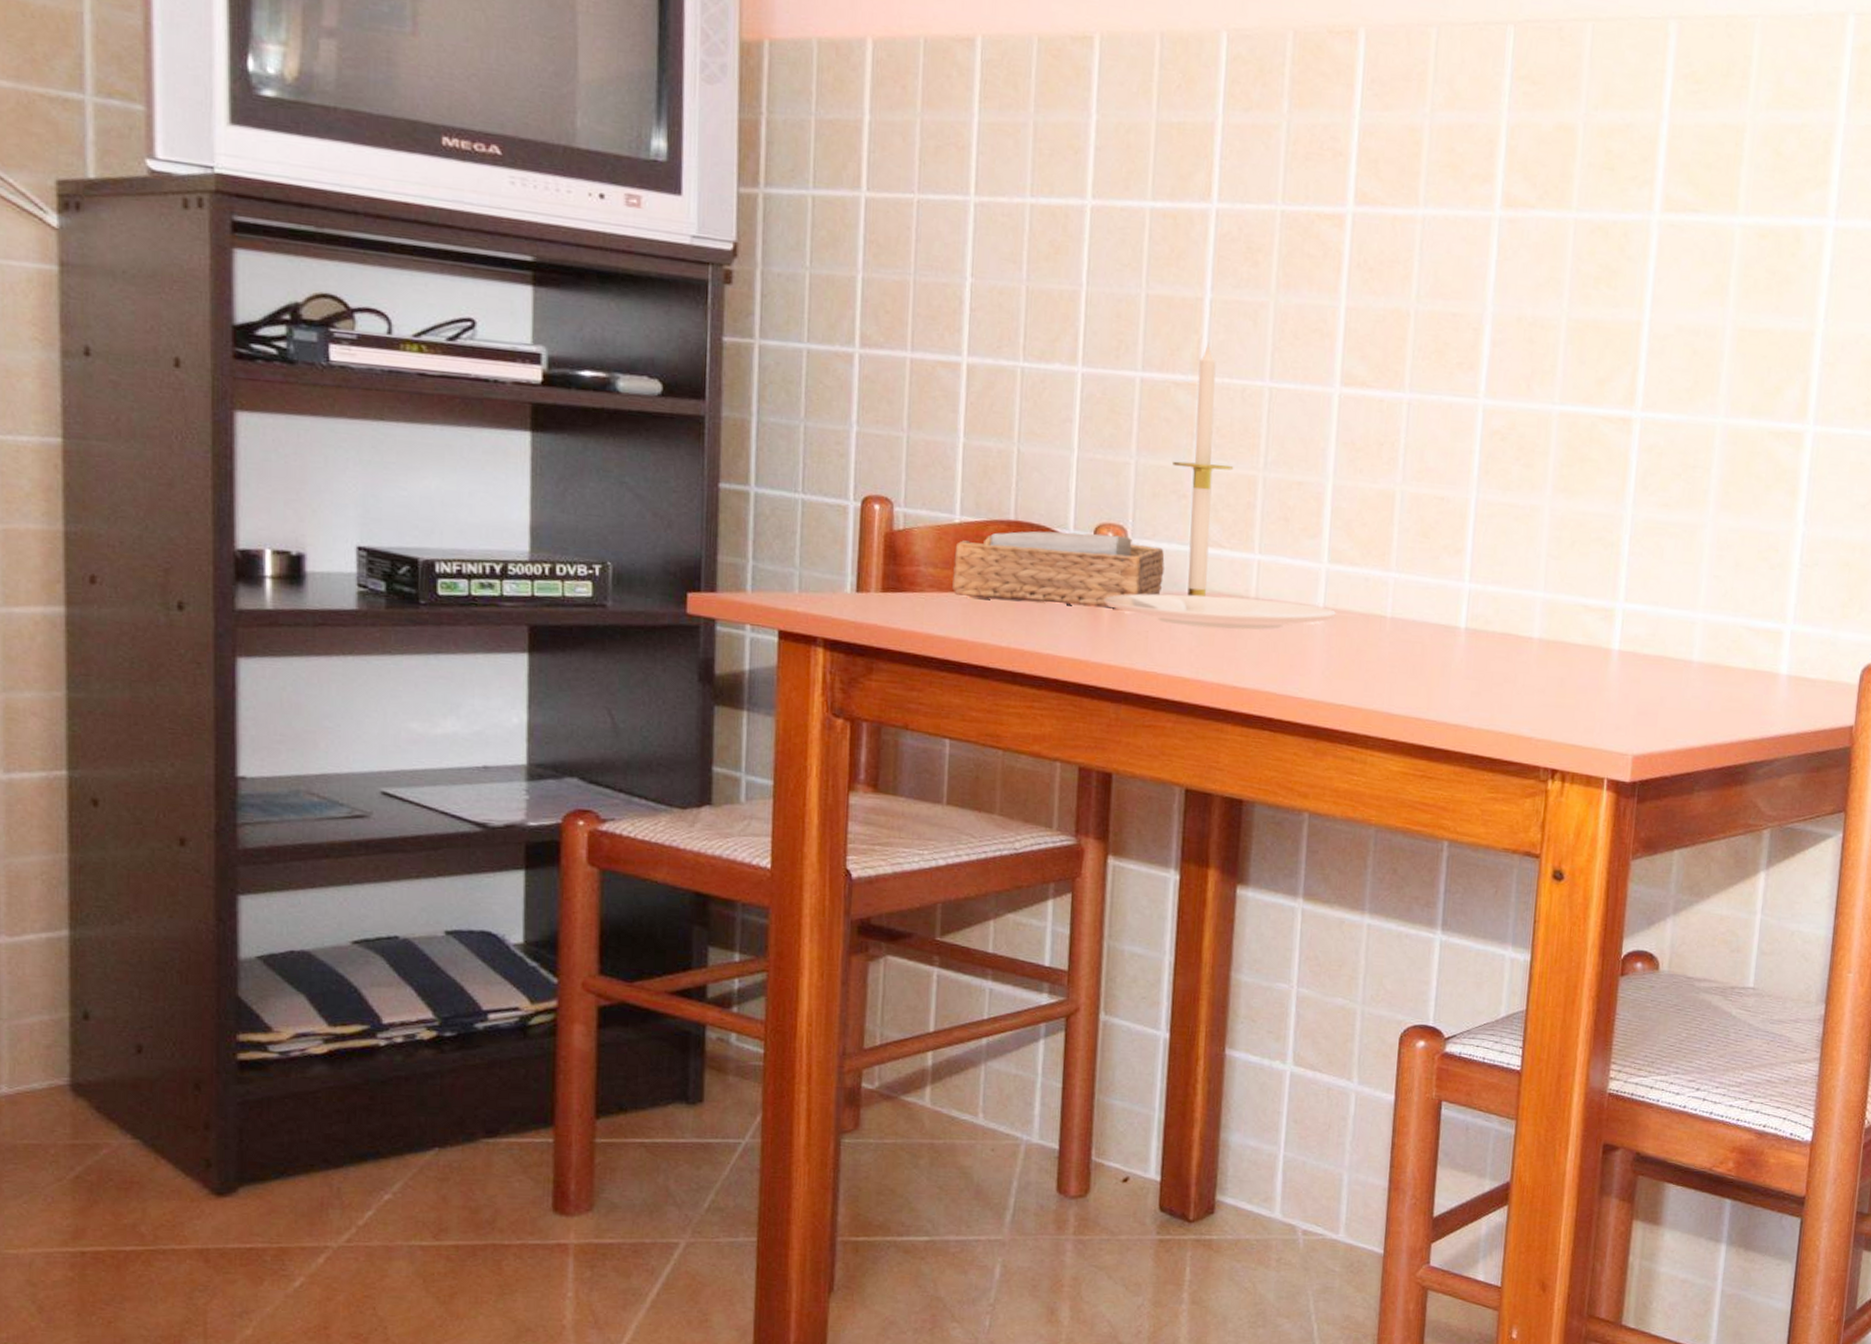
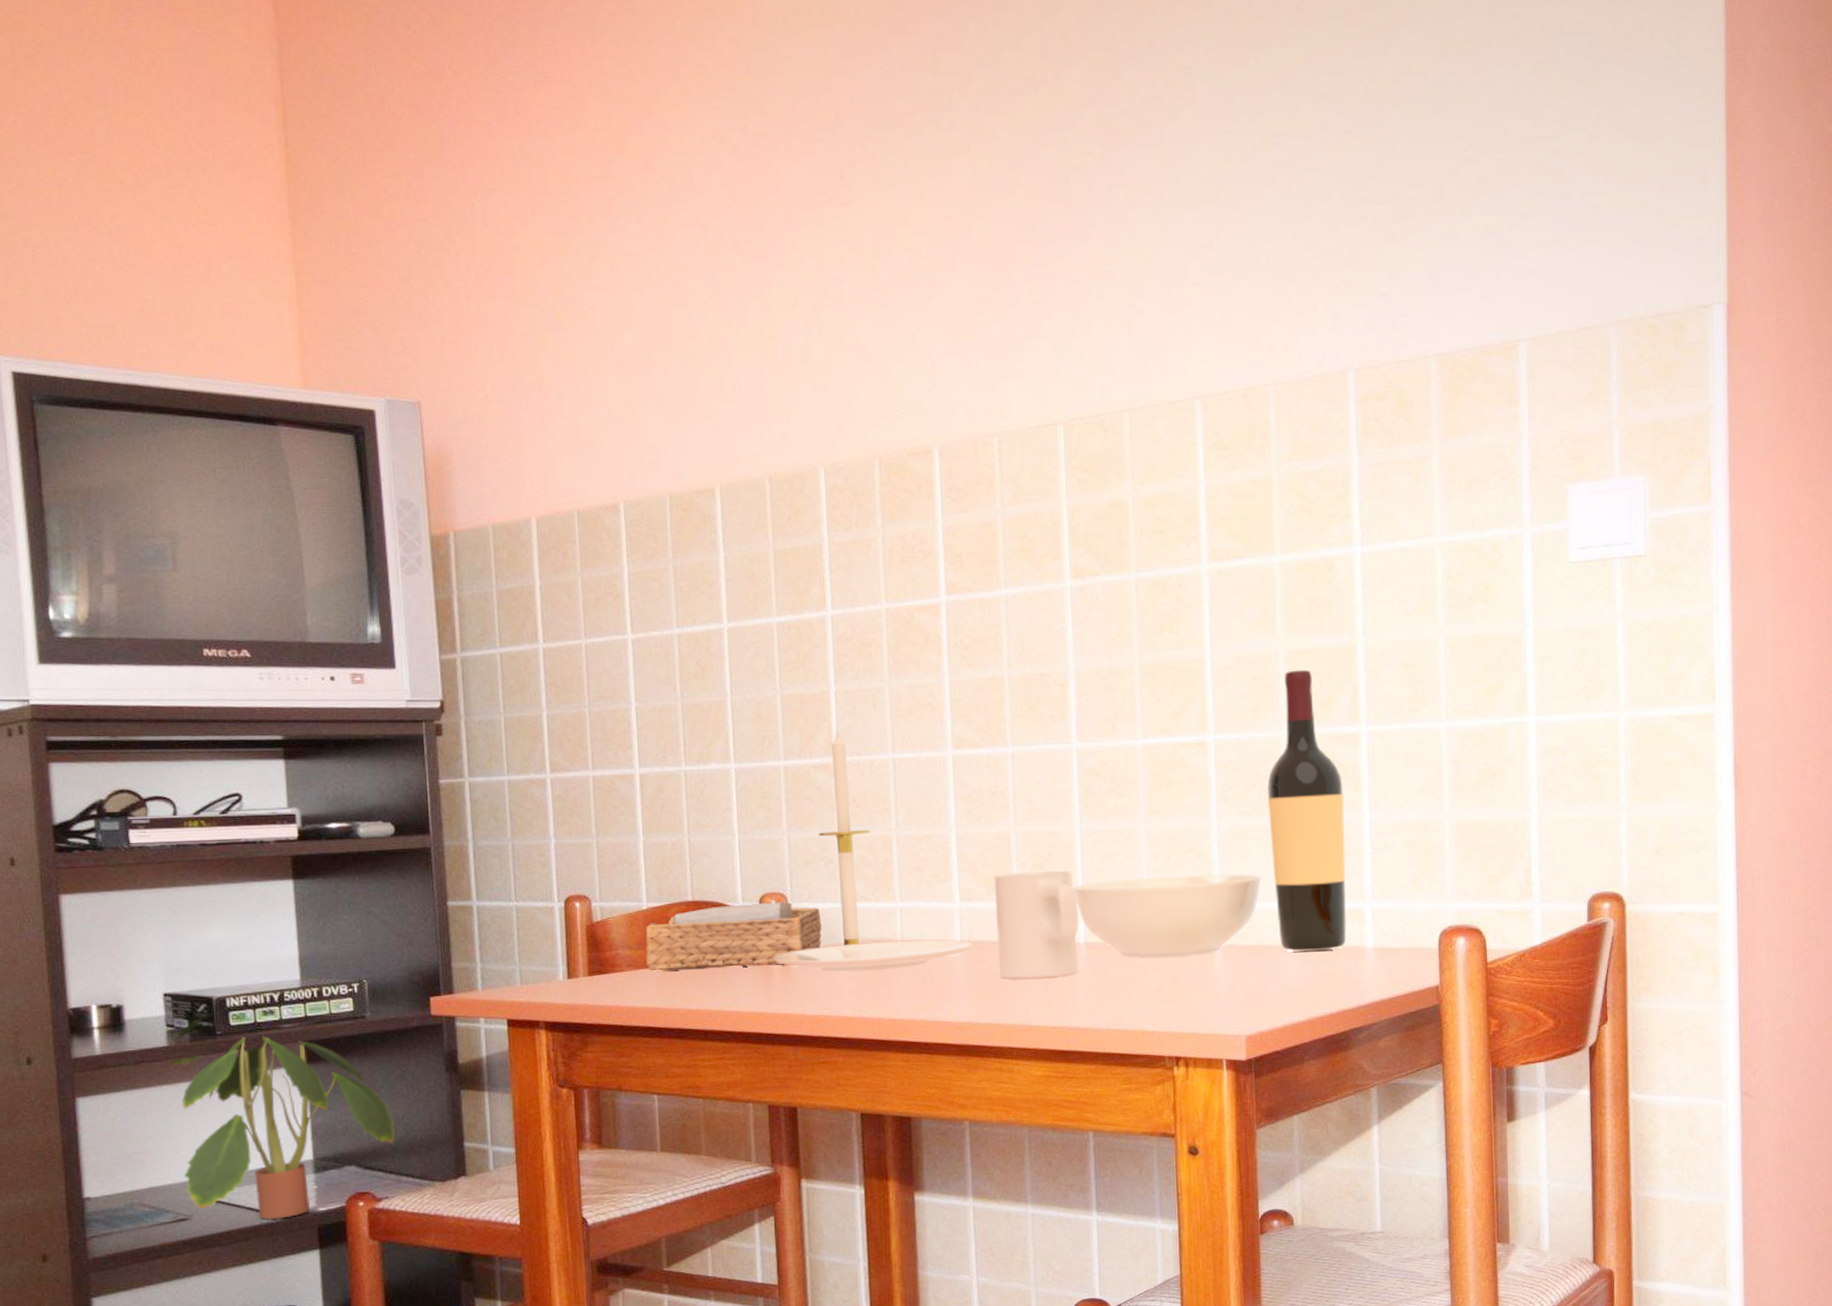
plant: none [357,576,630,830] -> present [168,1013,395,1220]
cup: none [1363,537,1463,663] -> present [994,871,1079,979]
bowl: none [1459,560,1674,658] -> present [1072,874,1262,958]
wine bottle: none [1685,350,1779,671] -> present [1267,669,1347,951]

